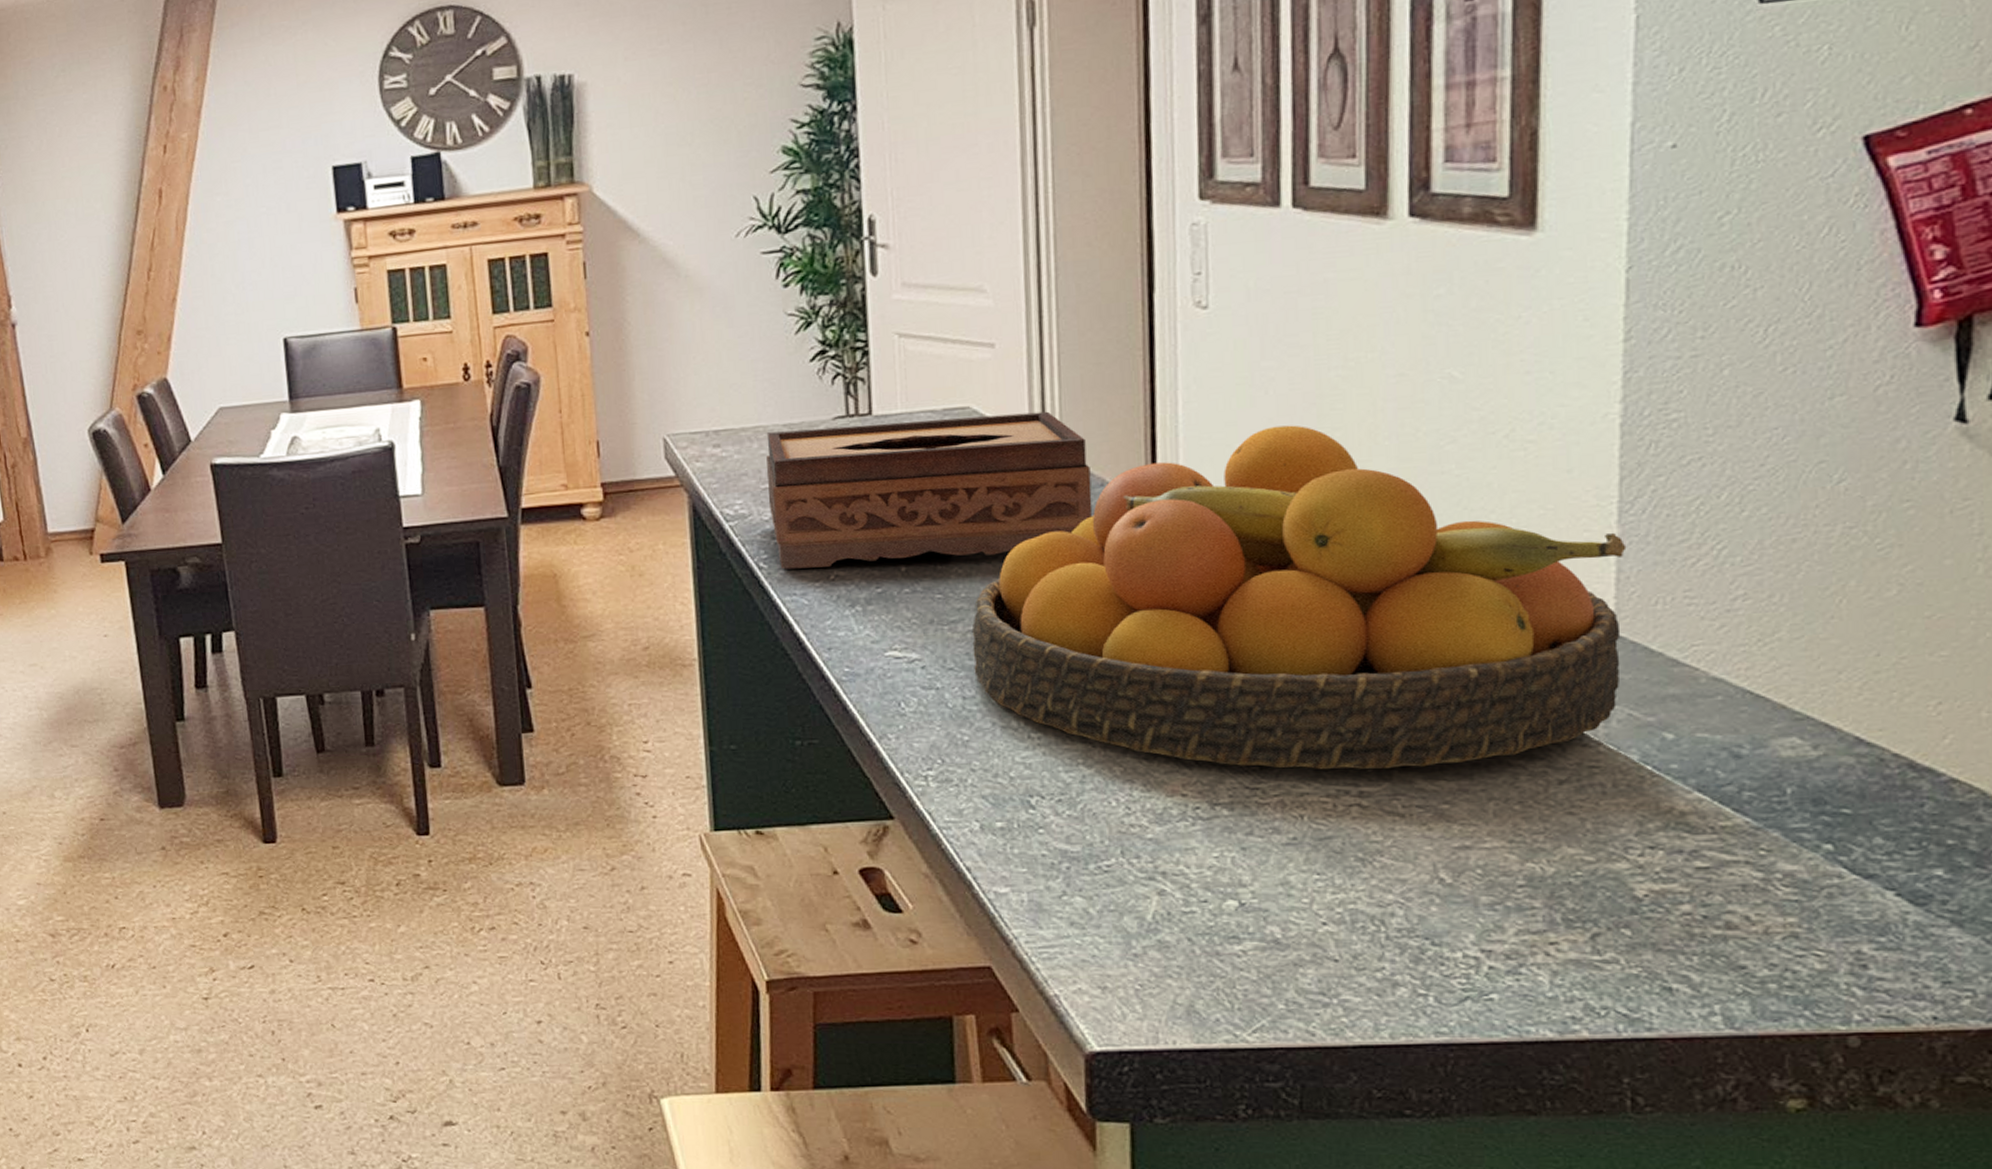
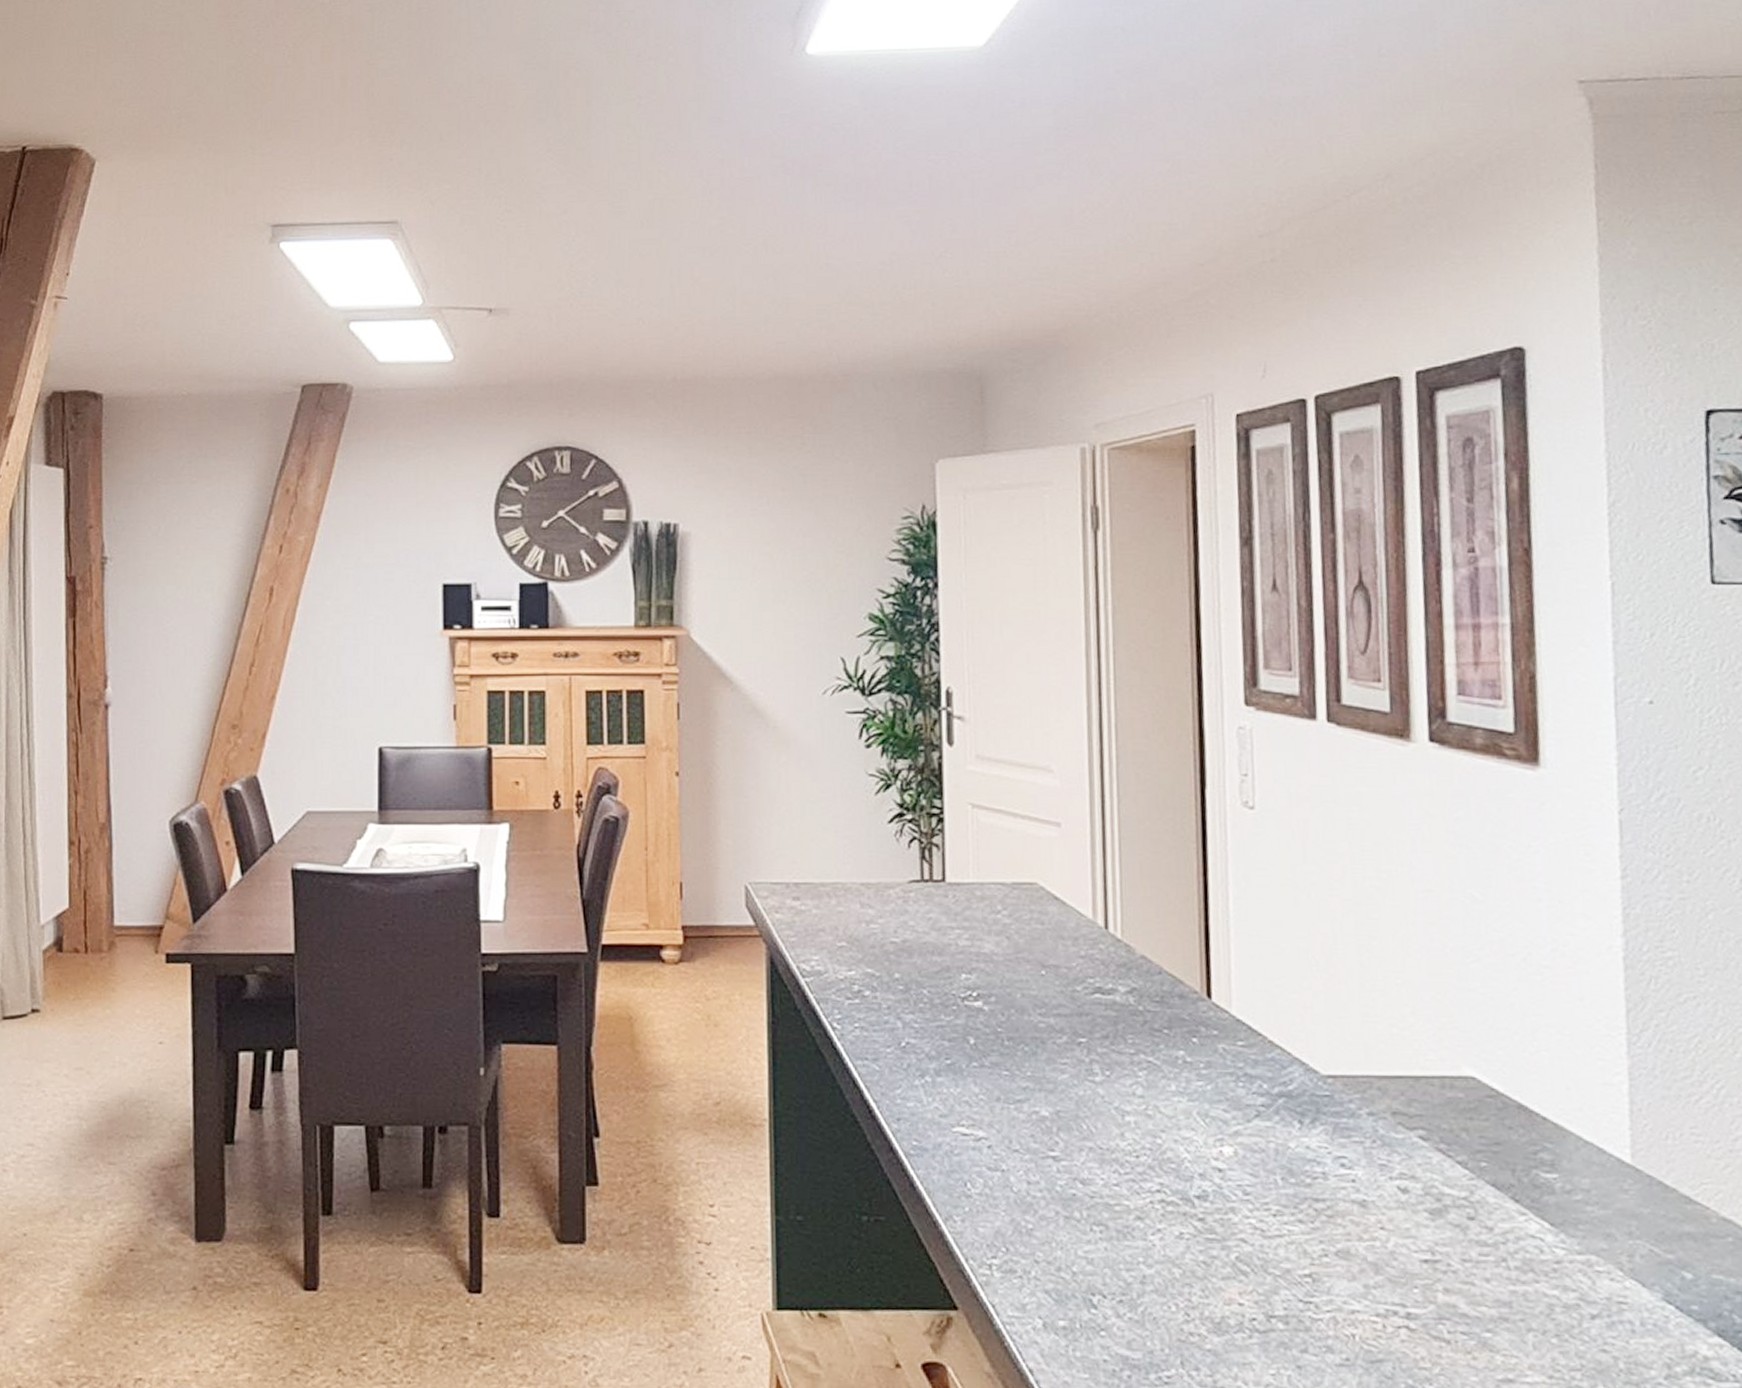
tissue box: present [766,411,1093,570] -> none [844,890,1152,1035]
fruit bowl: present [971,425,1627,769] -> none [1036,930,1640,1291]

